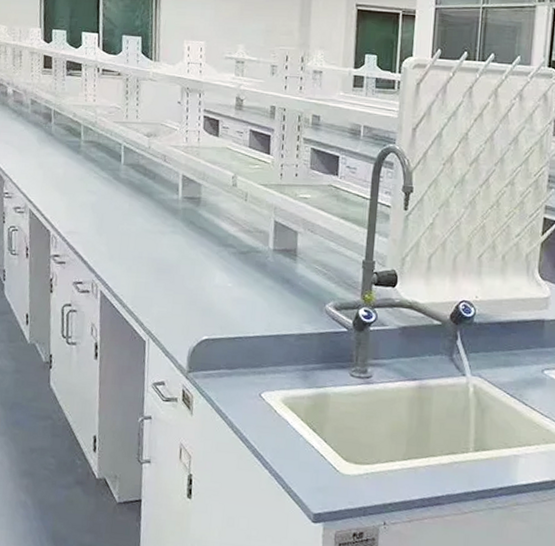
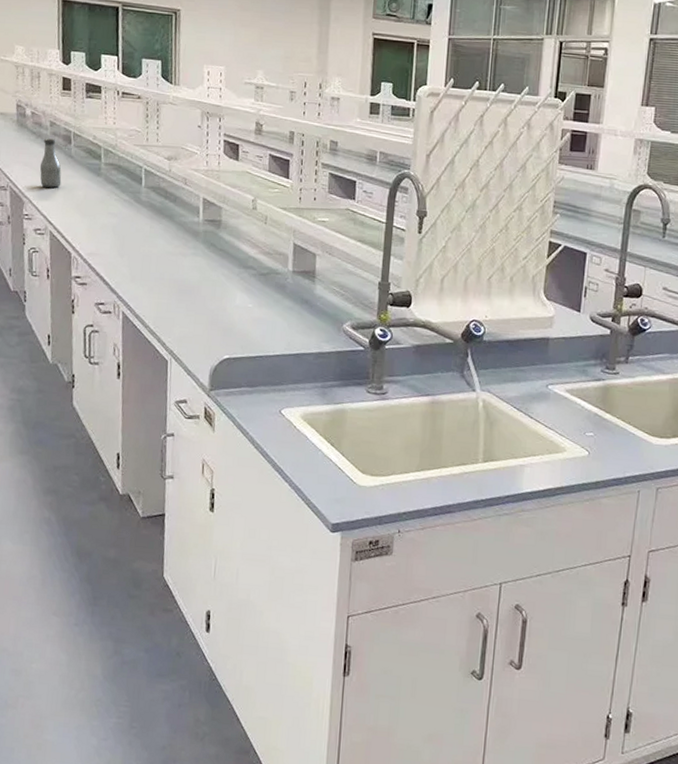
bottle: none [20,116,42,166] -> present [39,138,62,188]

